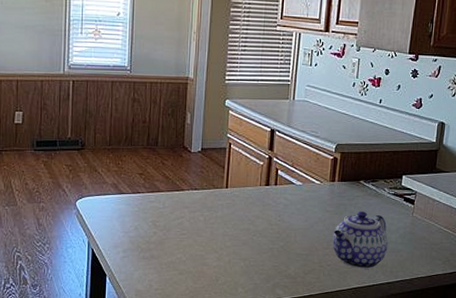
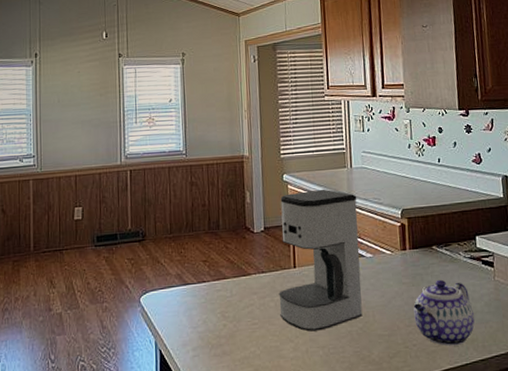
coffee maker: none [208,117,295,245] -> present [278,189,363,332]

